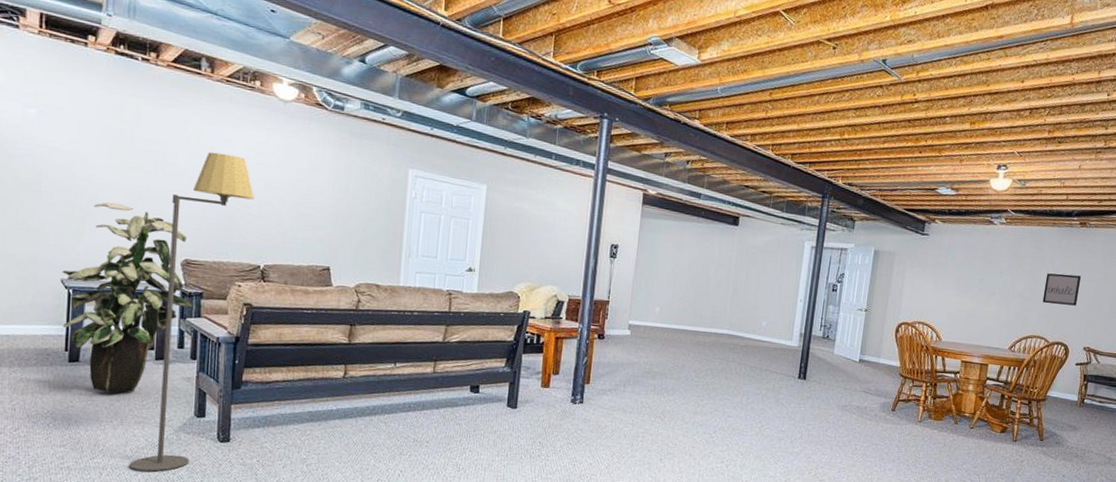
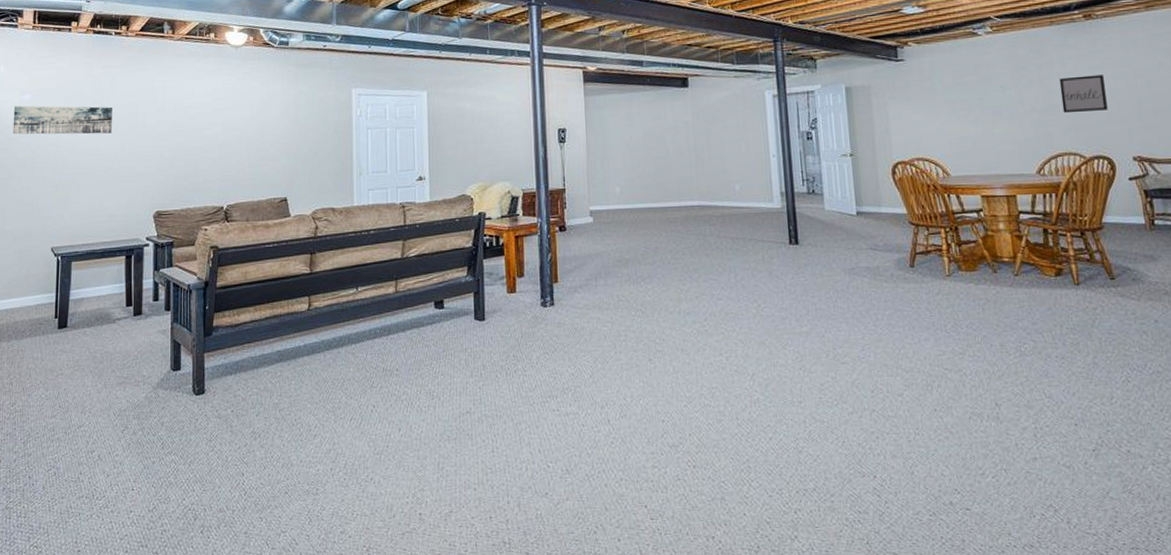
wall art: none [13,119,137,169] -> present [12,105,112,135]
indoor plant: present [62,202,193,393] -> none [52,167,166,356]
floor lamp: present [129,152,254,472] -> none [113,104,215,435]

